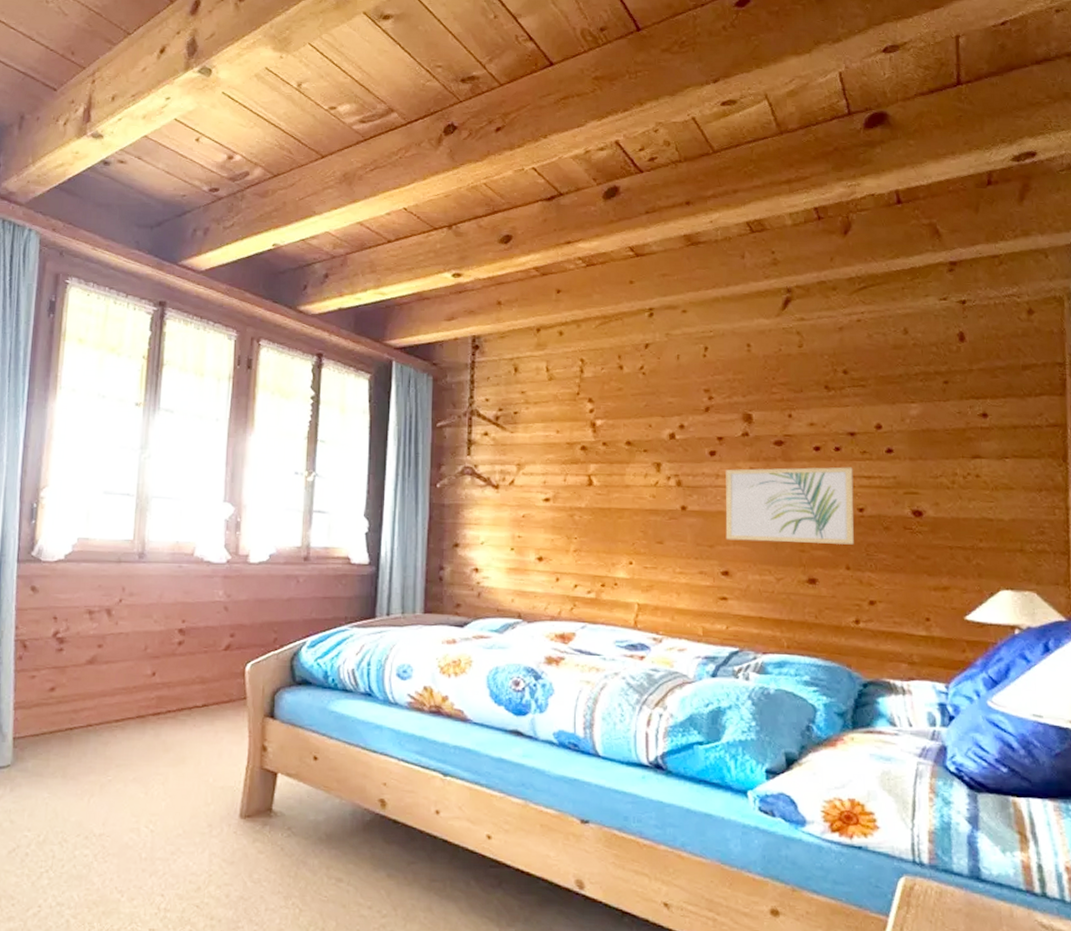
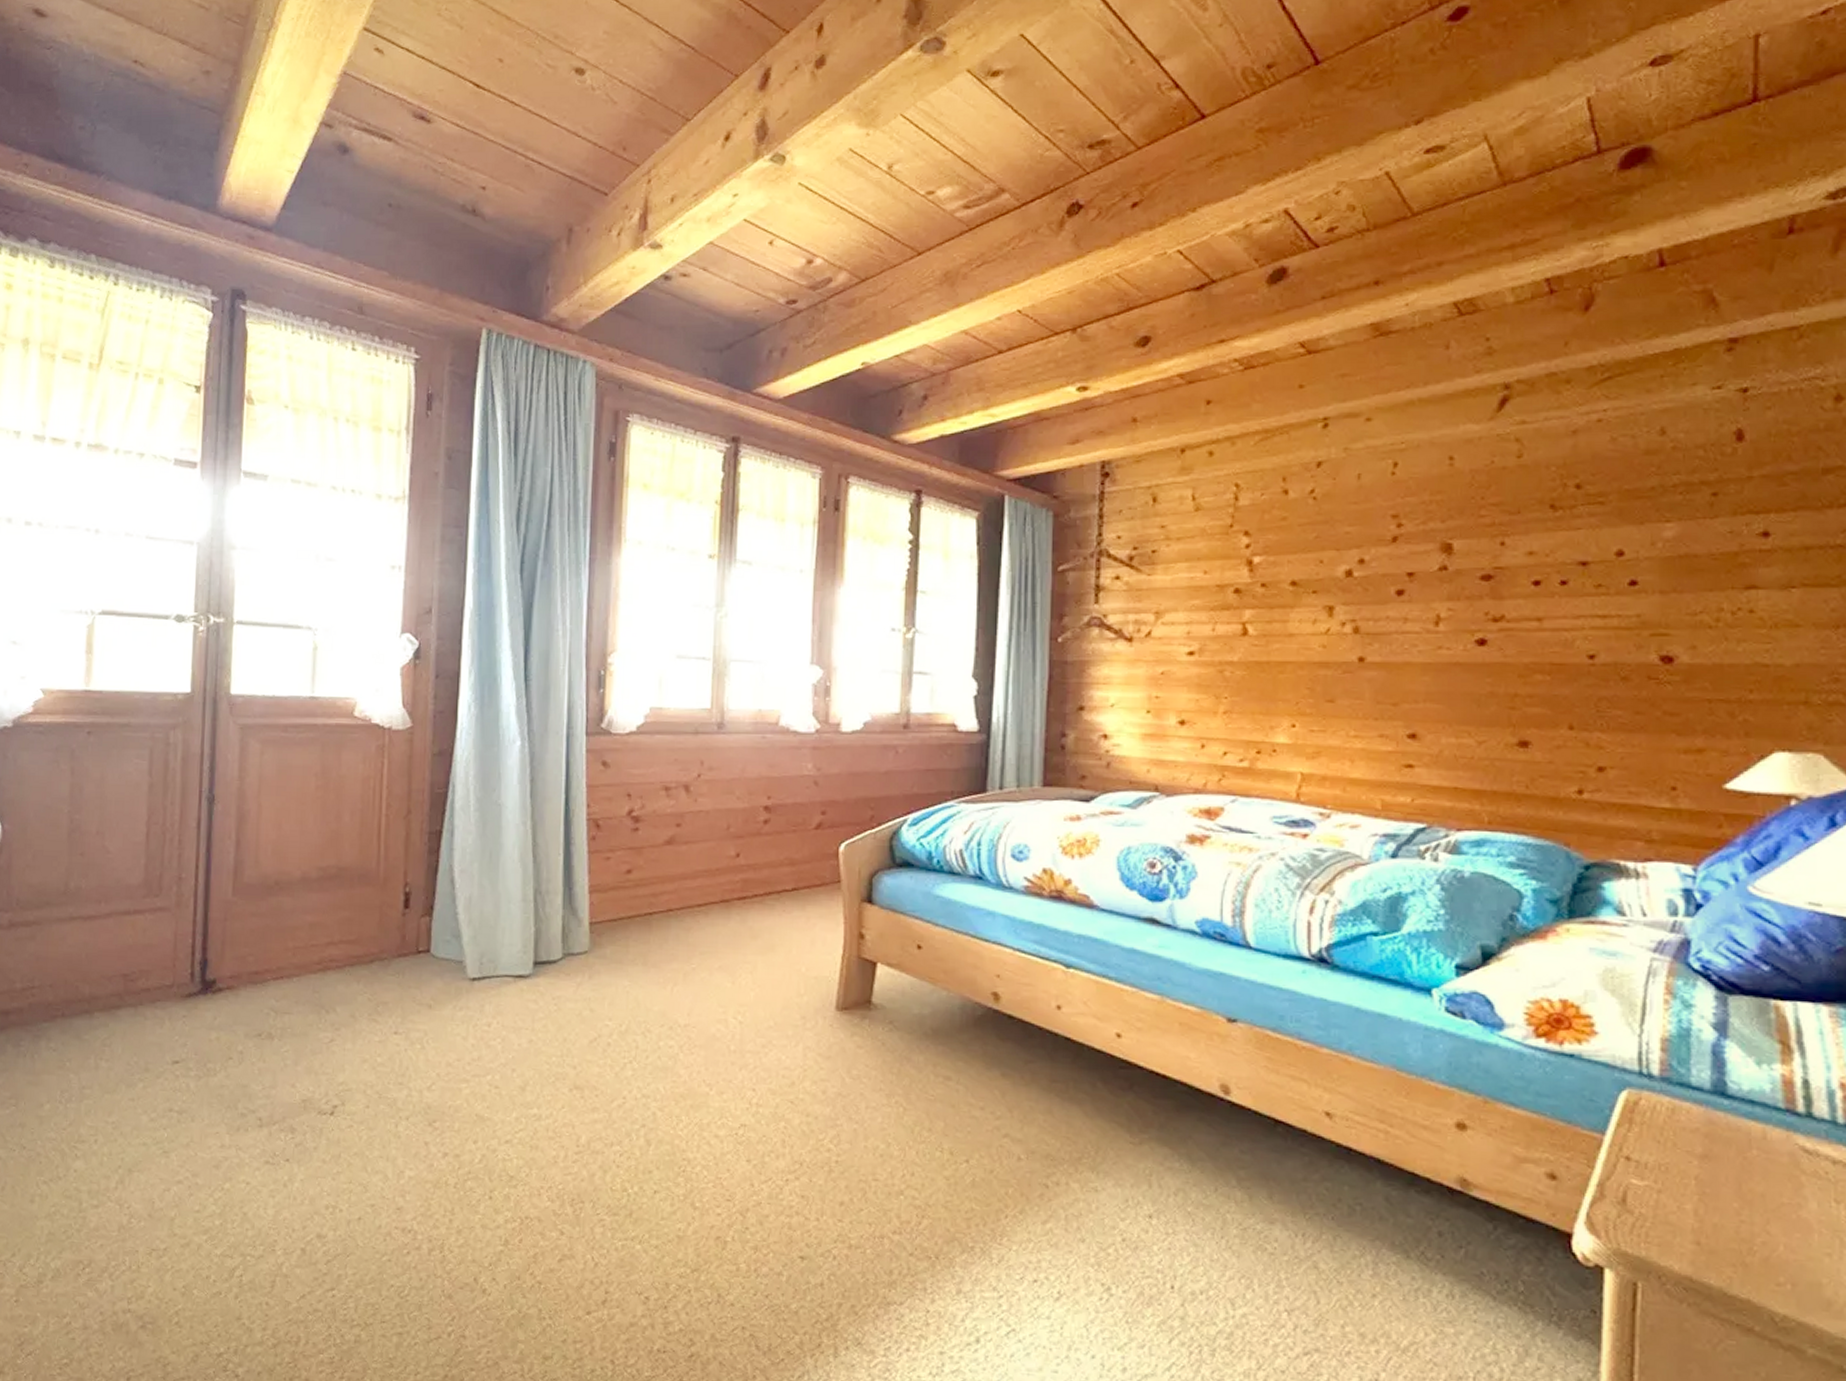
wall art: present [725,467,854,545] -> none [1414,604,1583,700]

